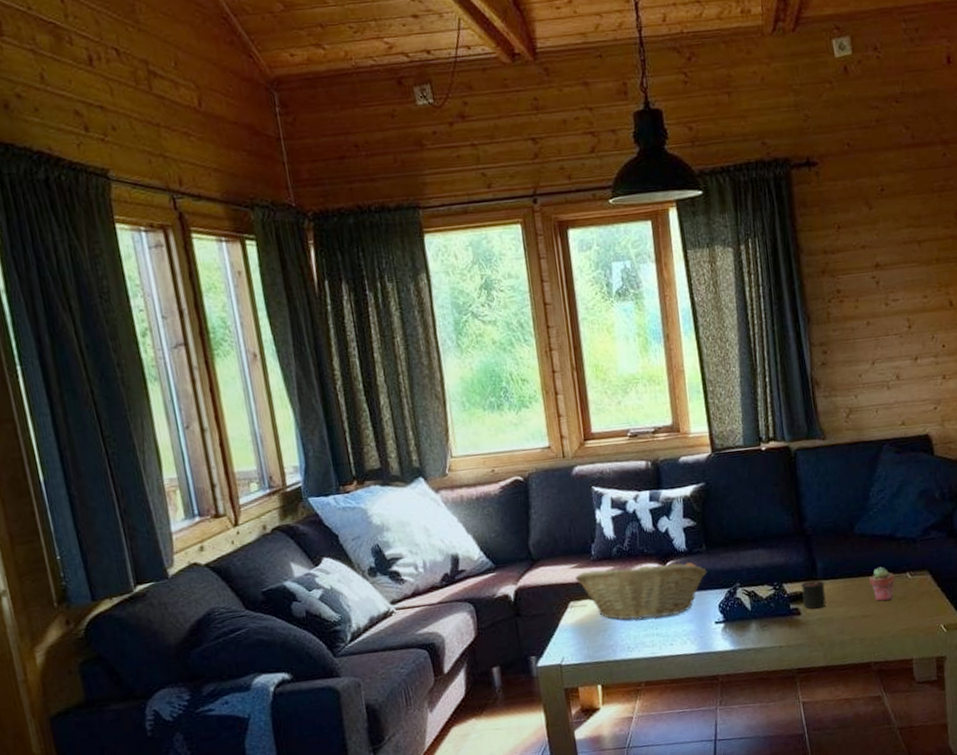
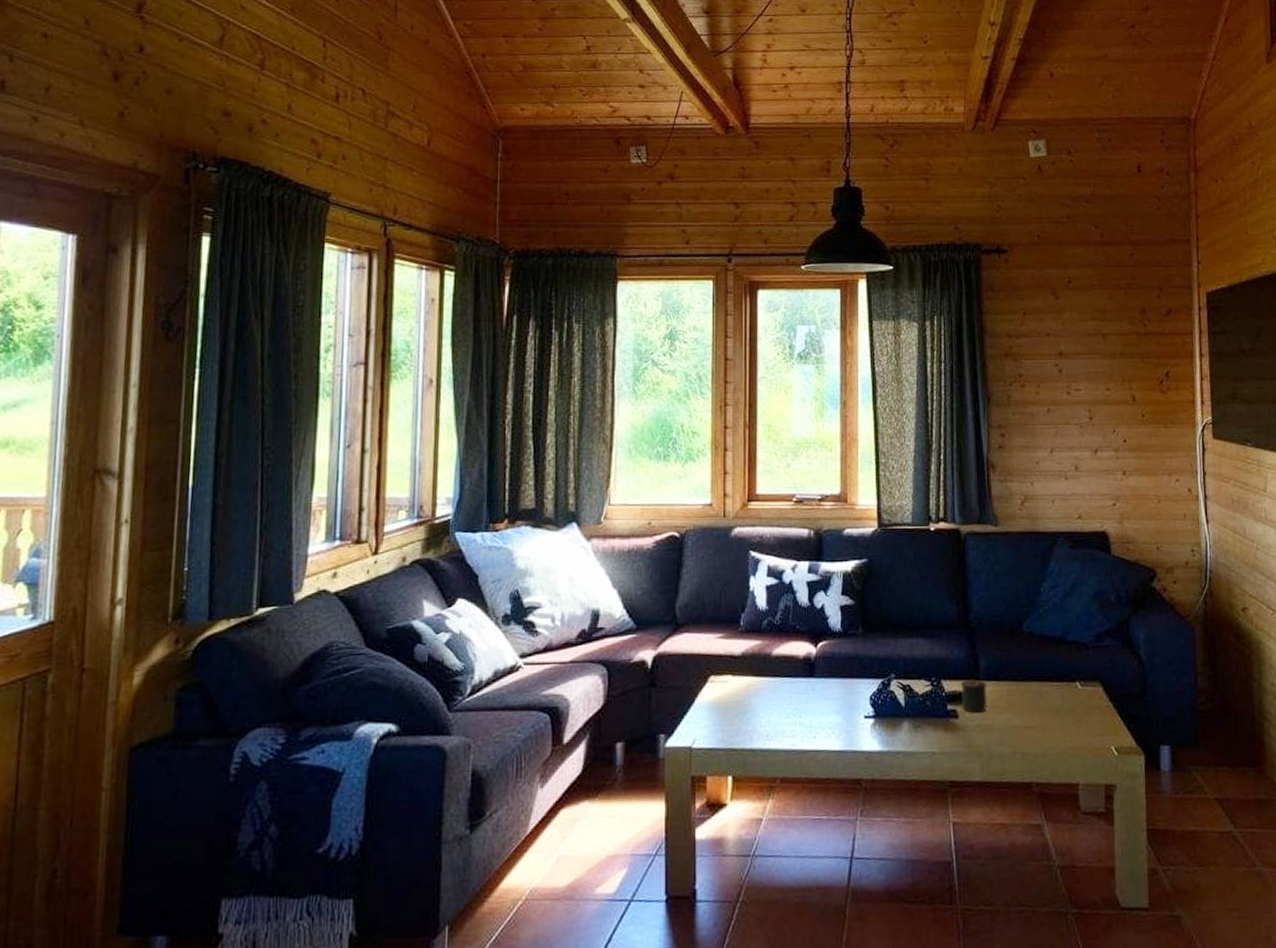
fruit basket: present [575,561,707,621] -> none [719,638,861,705]
potted succulent: present [869,566,896,601] -> none [1036,672,1064,712]

